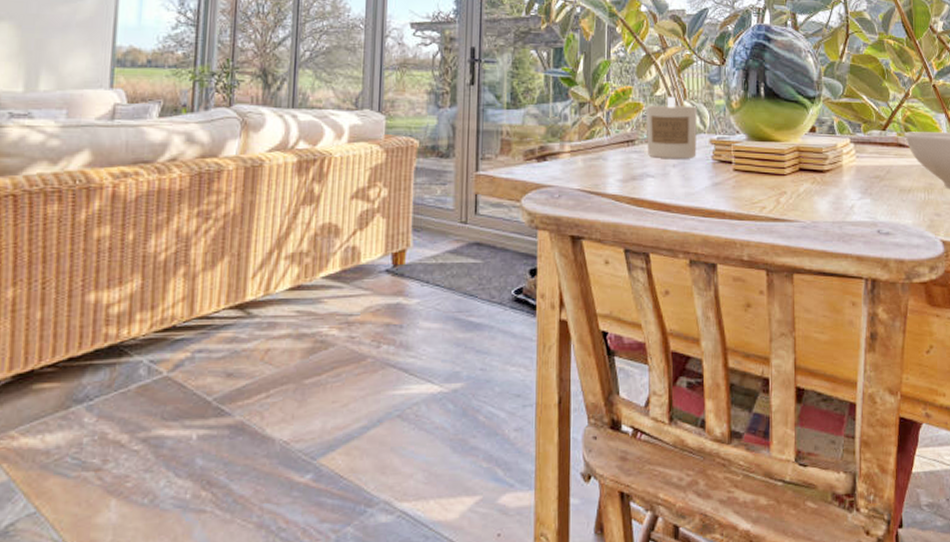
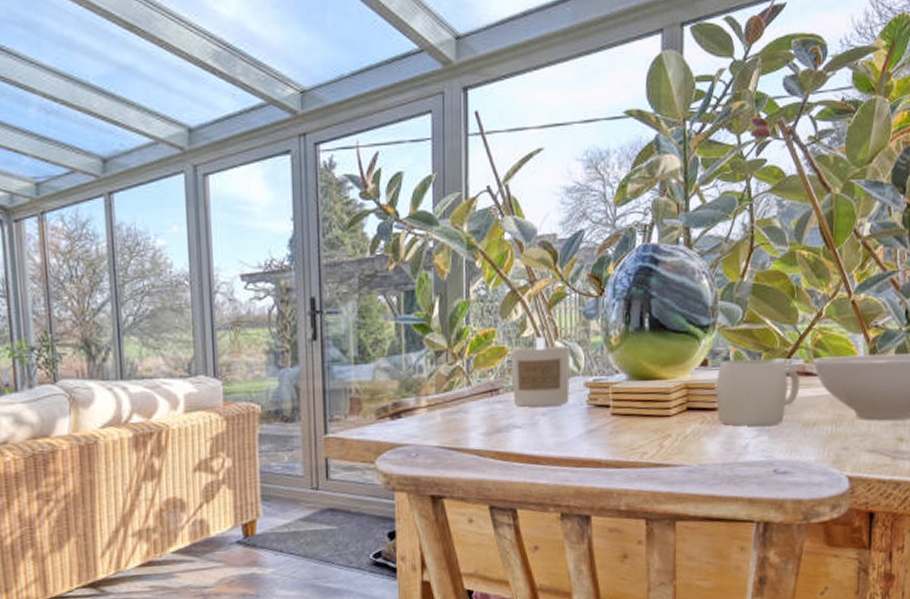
mug: none [824,128,895,189] -> present [716,358,800,426]

